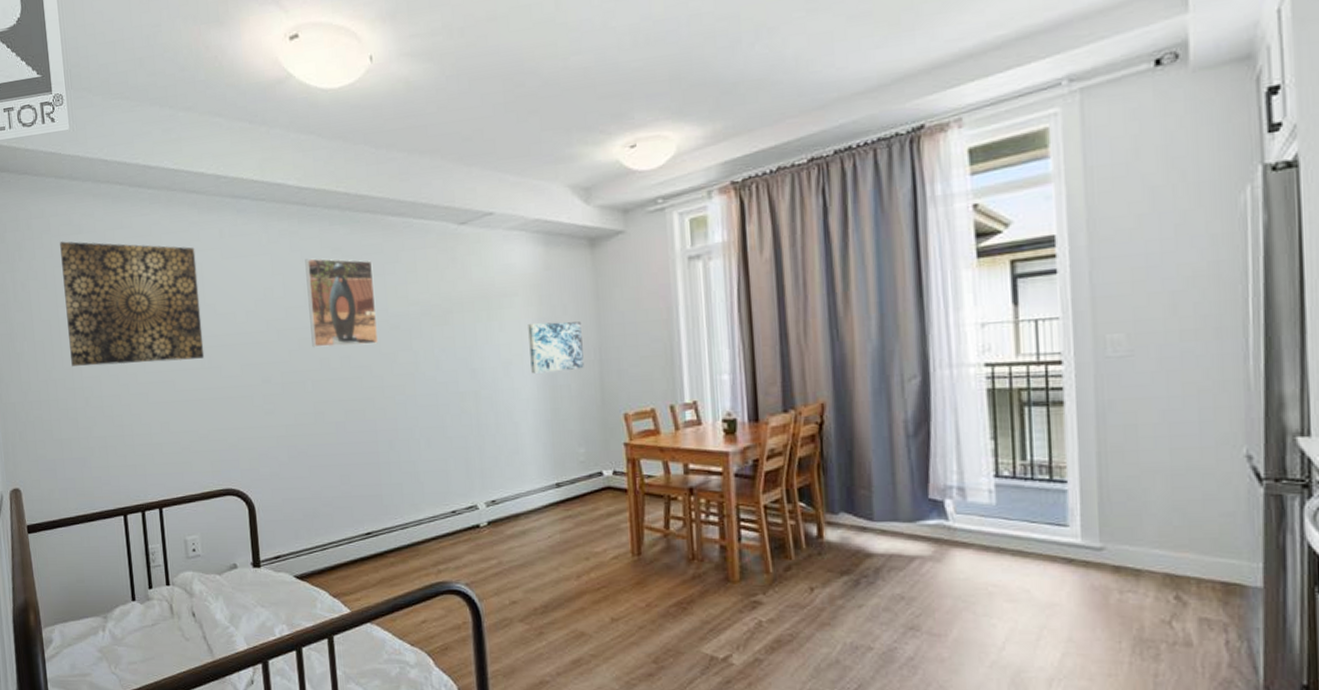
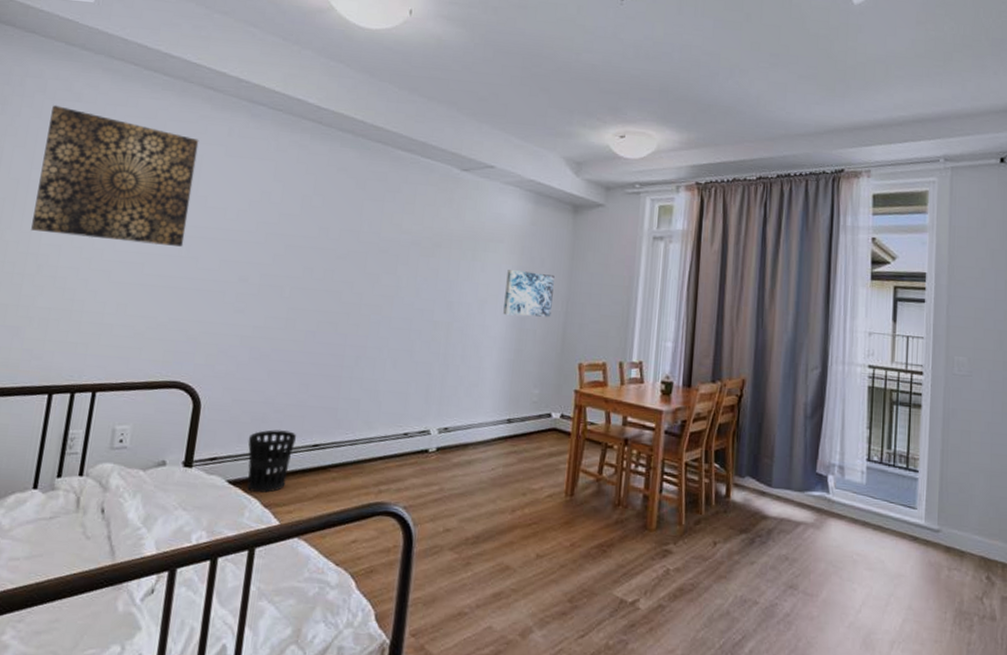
wastebasket: none [304,522,349,584] -> present [247,429,296,493]
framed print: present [305,258,379,348] -> none [298,172,375,263]

